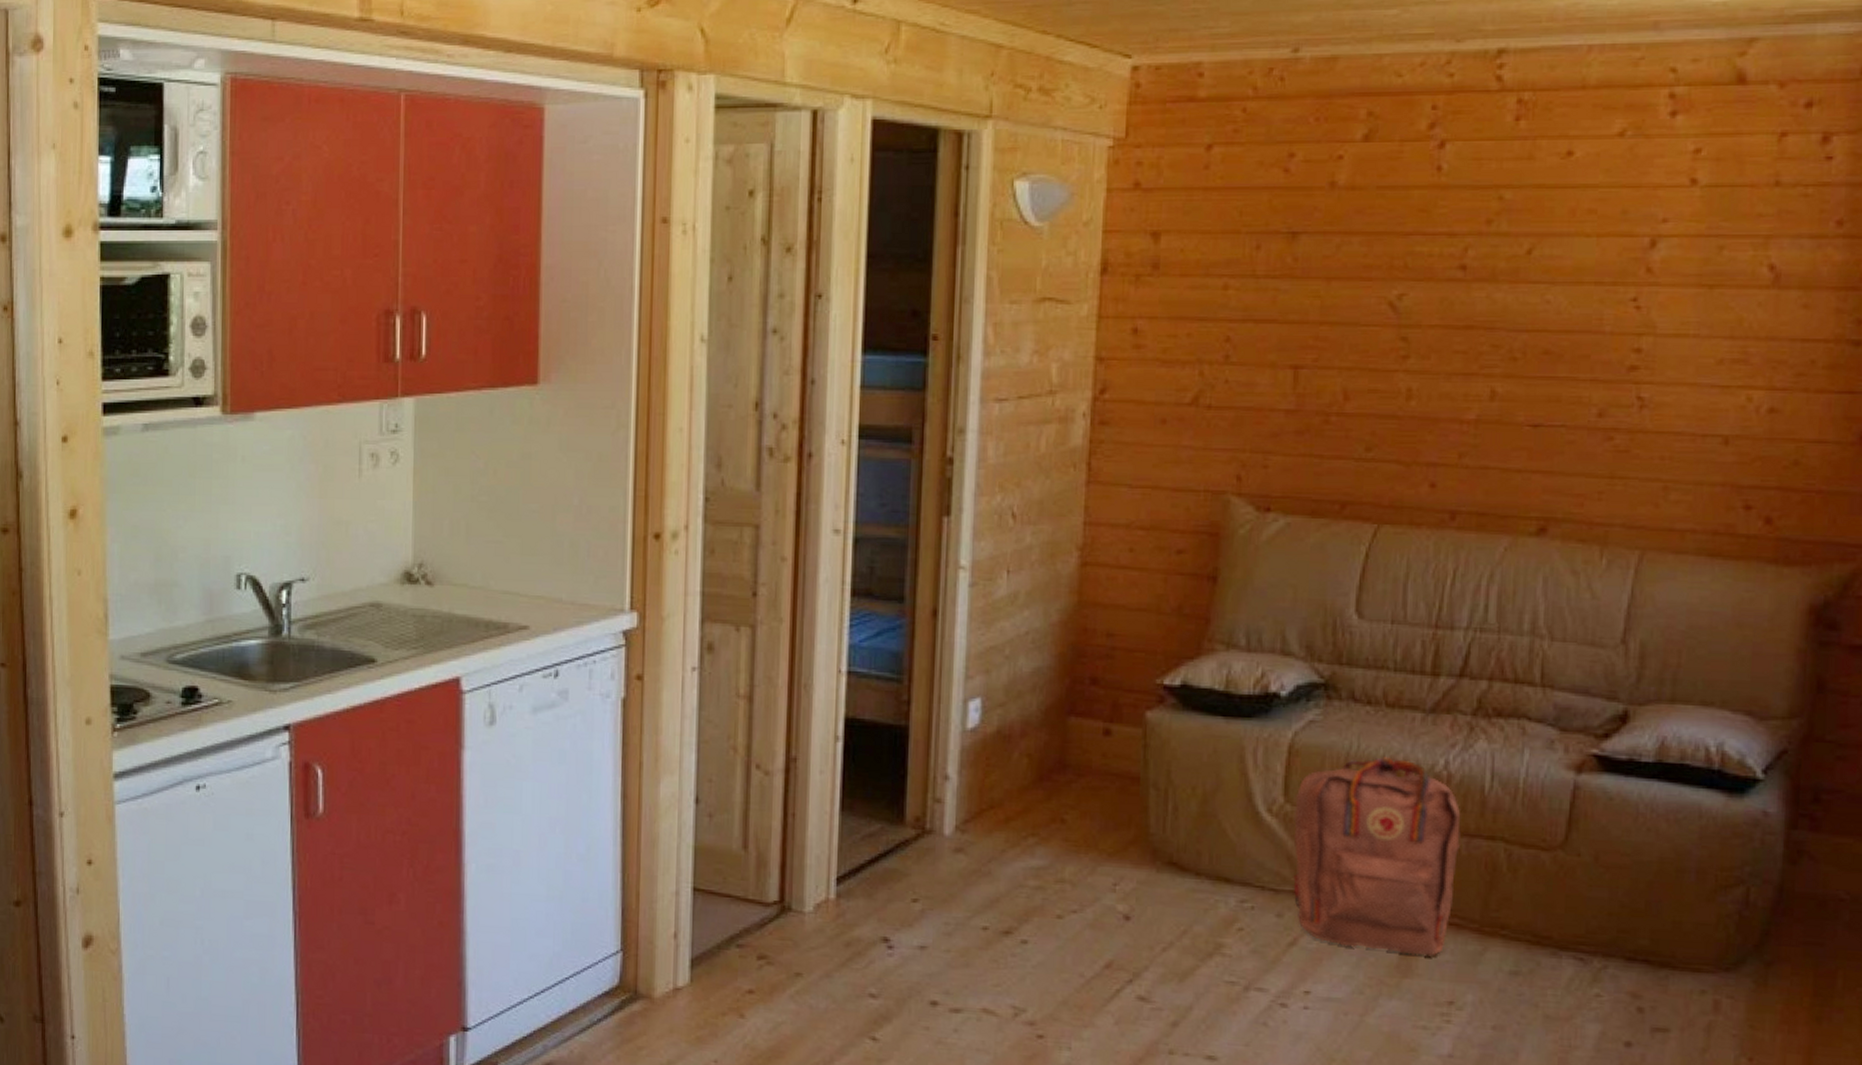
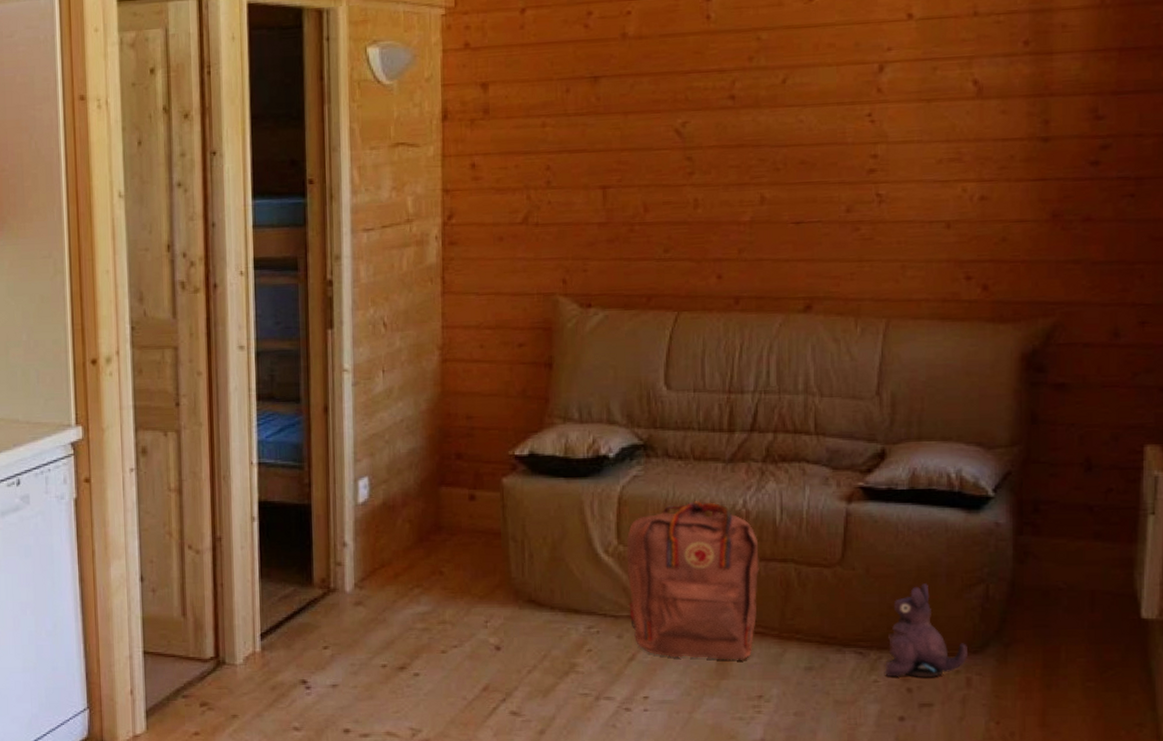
plush toy: none [1611,879,1718,998] -> present [885,583,967,678]

